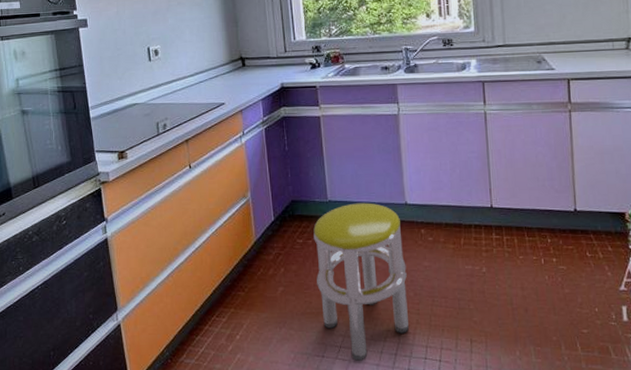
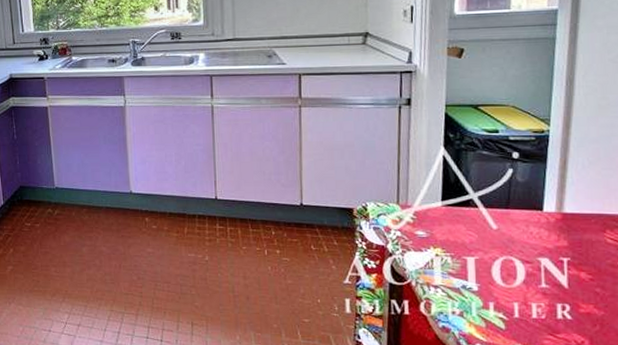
stool: present [313,202,409,361] -> none [41,190,132,337]

